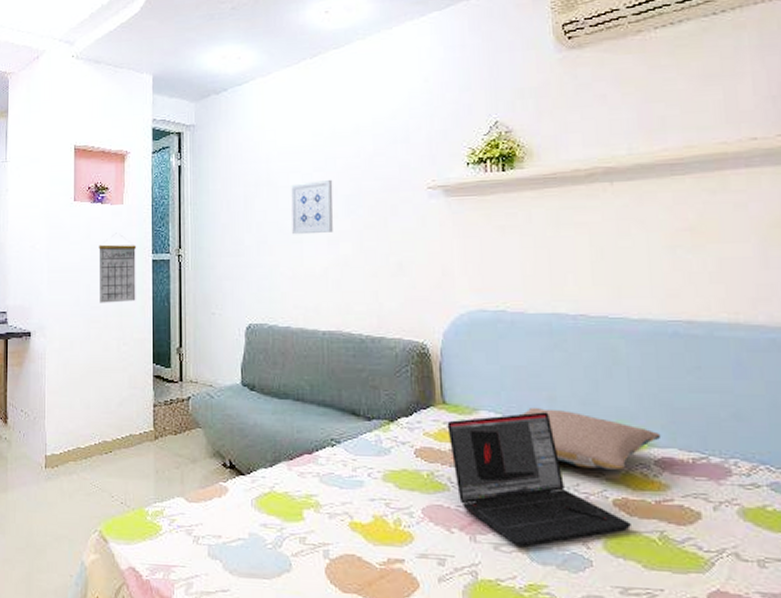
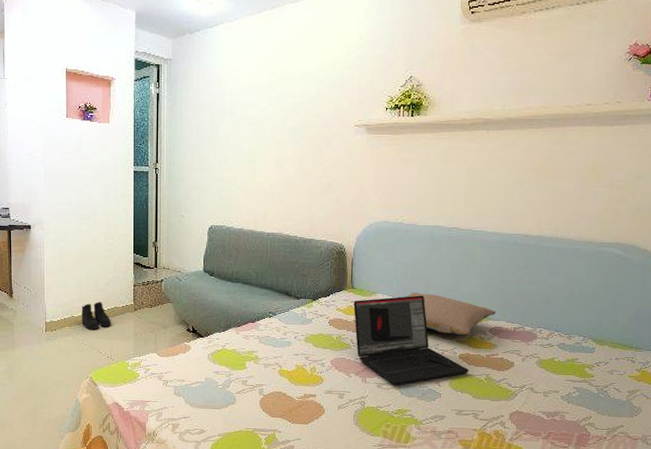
boots: none [89,428,126,466] -> present [81,302,111,330]
calendar: present [98,233,137,303] -> none [88,147,121,205]
wall art: present [291,179,334,235] -> none [247,113,282,157]

